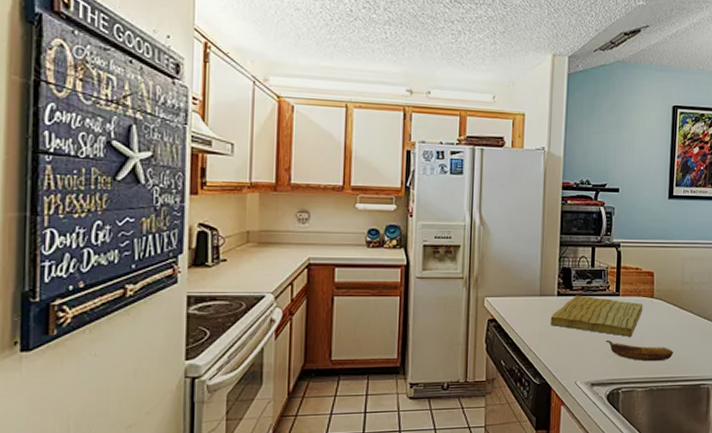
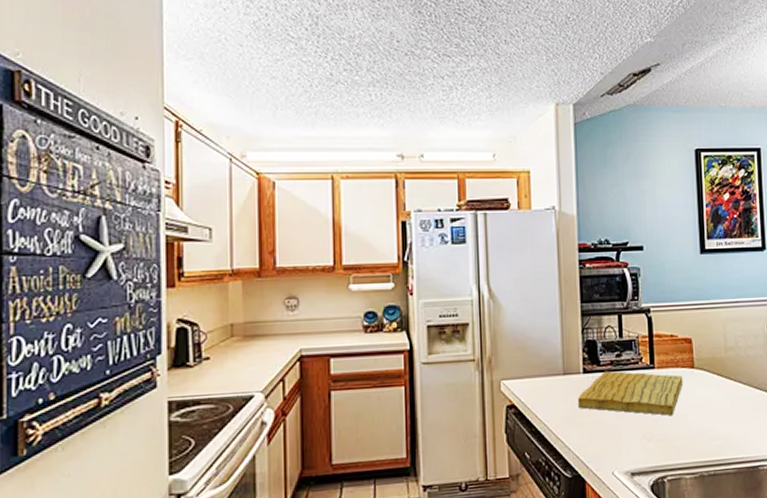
banana: present [606,339,673,362] -> none [644,420,723,443]

